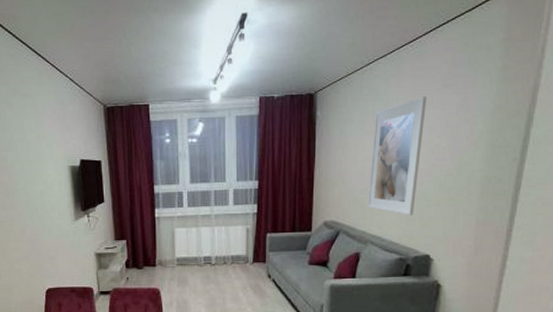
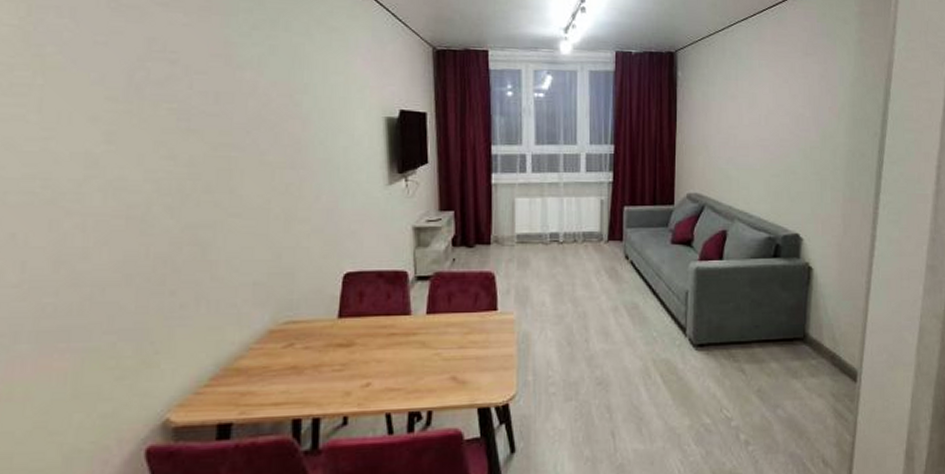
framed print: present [367,96,427,215] -> none [733,63,790,190]

